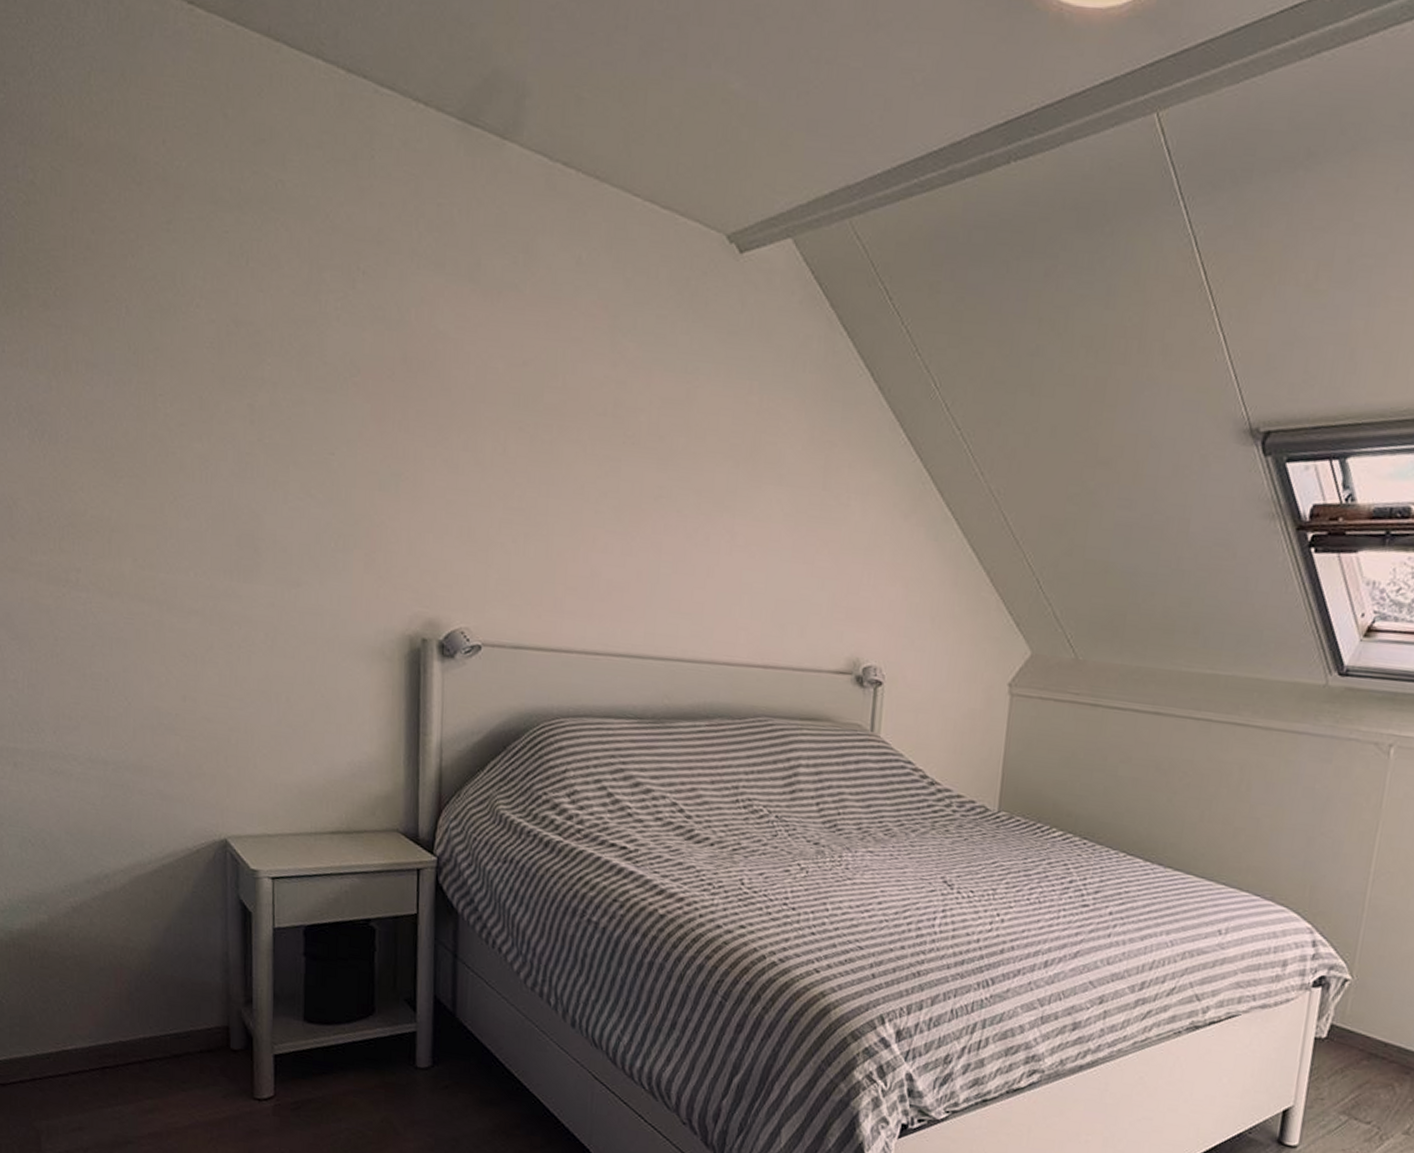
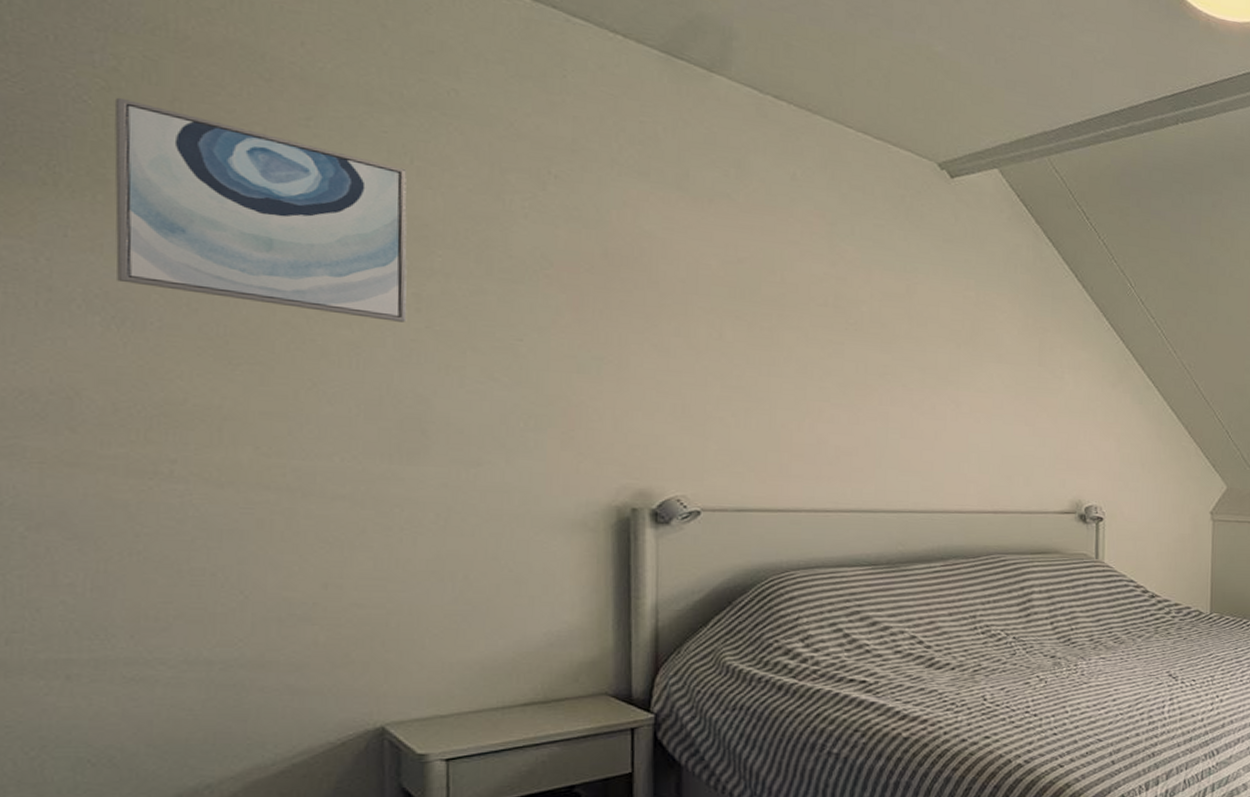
wall art: none [32,210,244,435] -> present [114,97,407,322]

